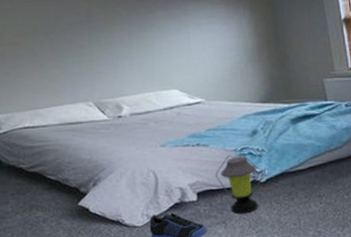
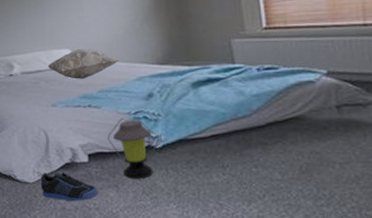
decorative pillow: none [157,88,225,119] -> present [47,48,119,79]

